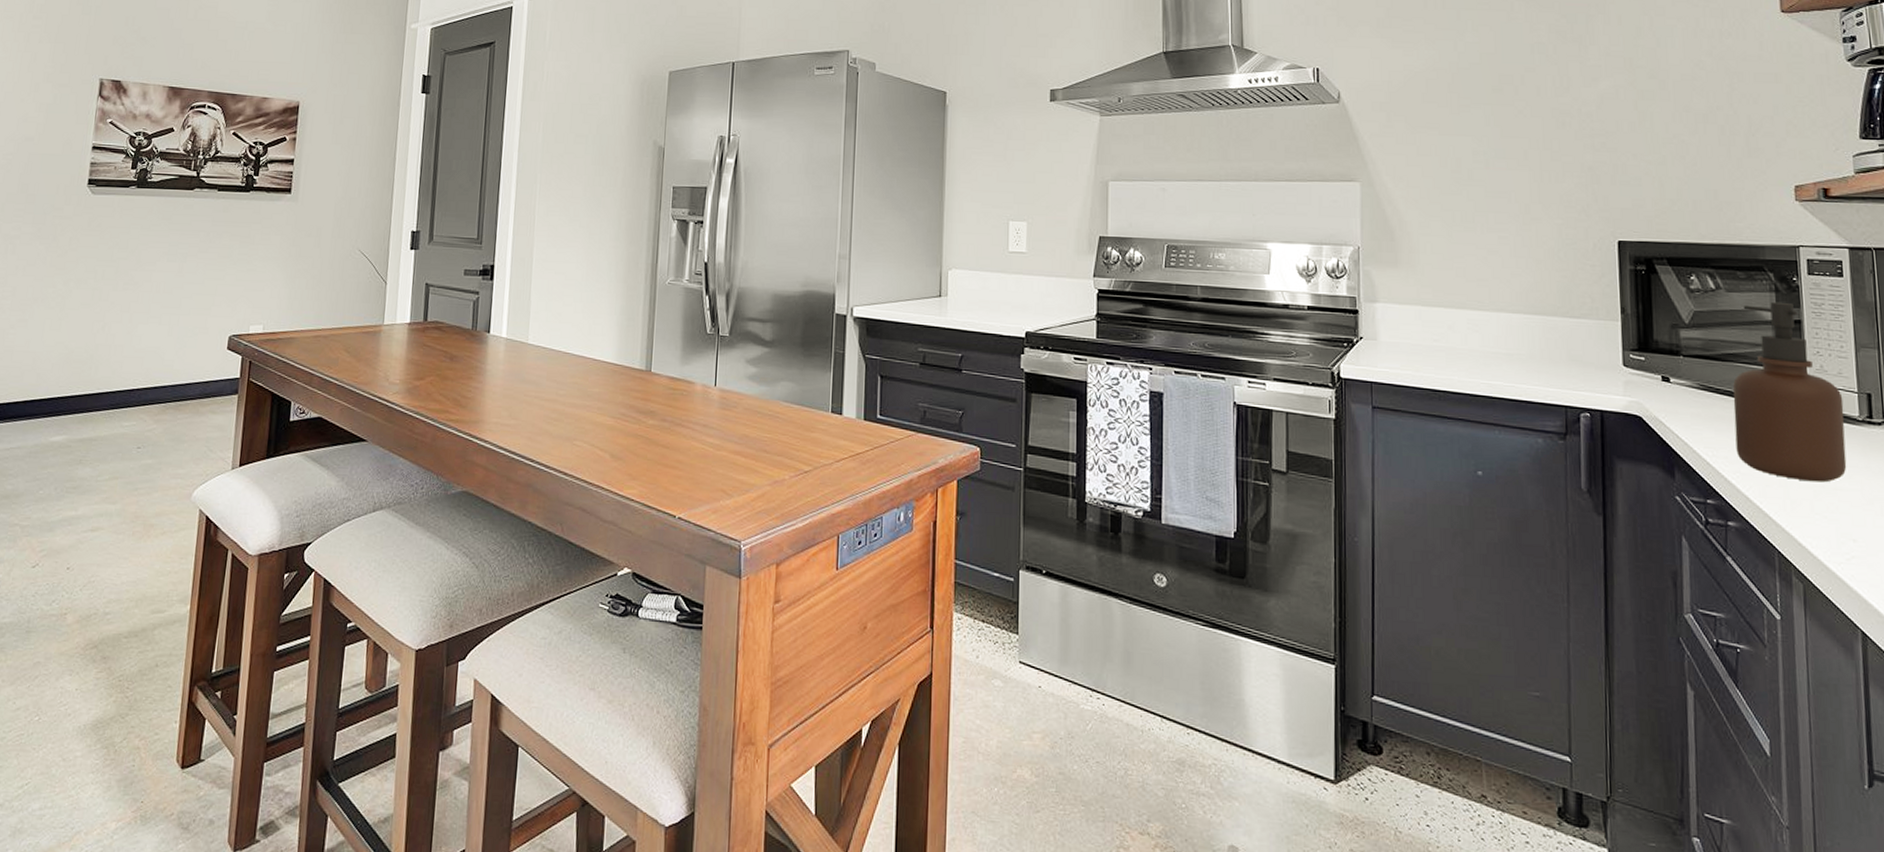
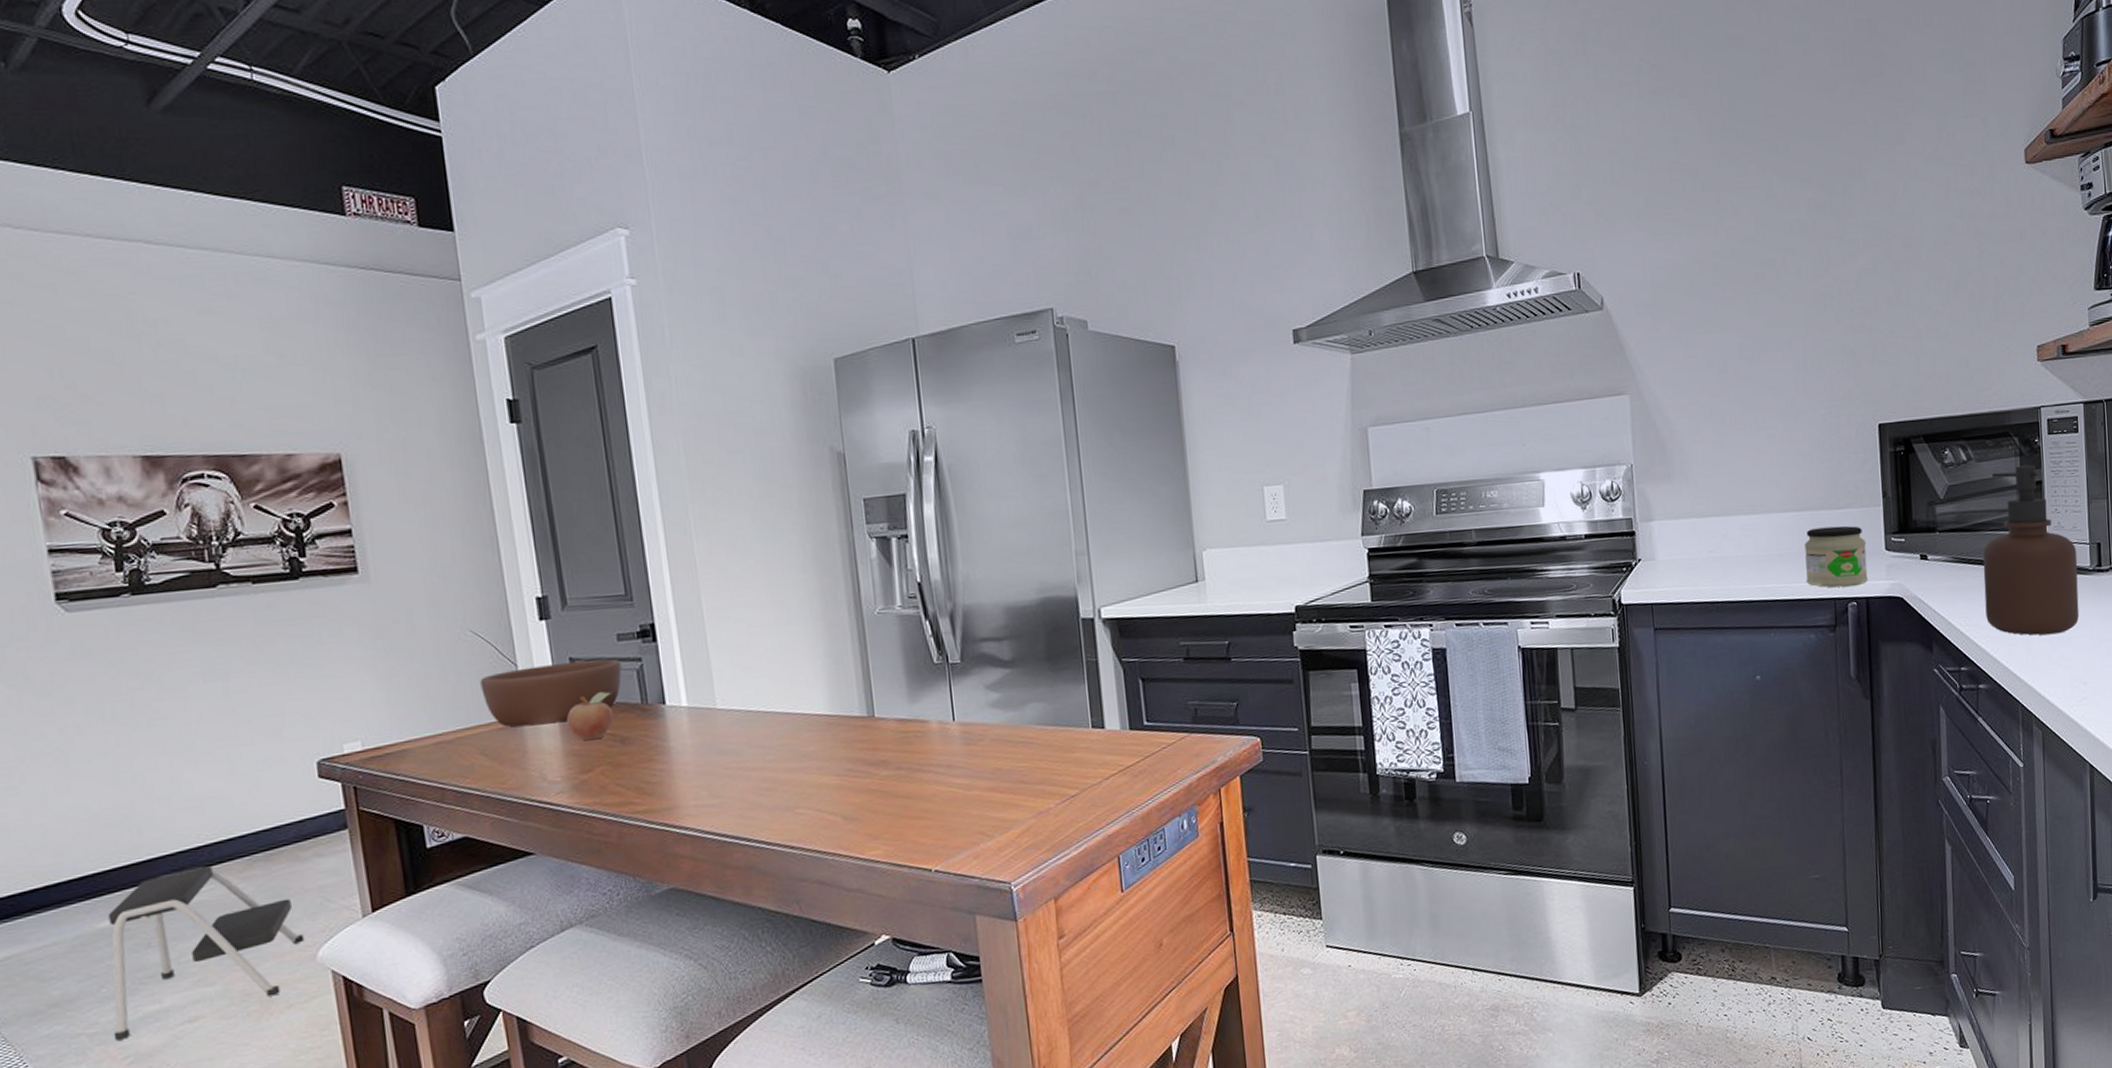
step stool: none [37,406,187,535] -> present [108,866,305,1041]
wooden bowl: none [356,286,463,335] -> present [480,659,622,727]
fruit: none [413,315,451,354] -> present [567,692,614,741]
jar: none [1535,333,1603,398] -> present [1805,525,1868,588]

